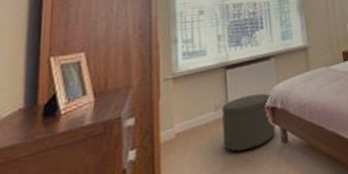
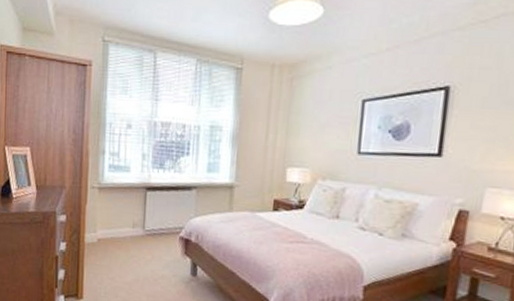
ottoman: present [222,93,275,152] -> none [137,221,188,272]

